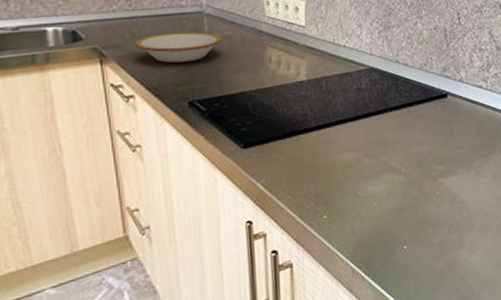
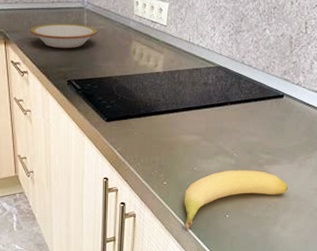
banana: none [350,185,469,273] -> present [184,170,289,229]

